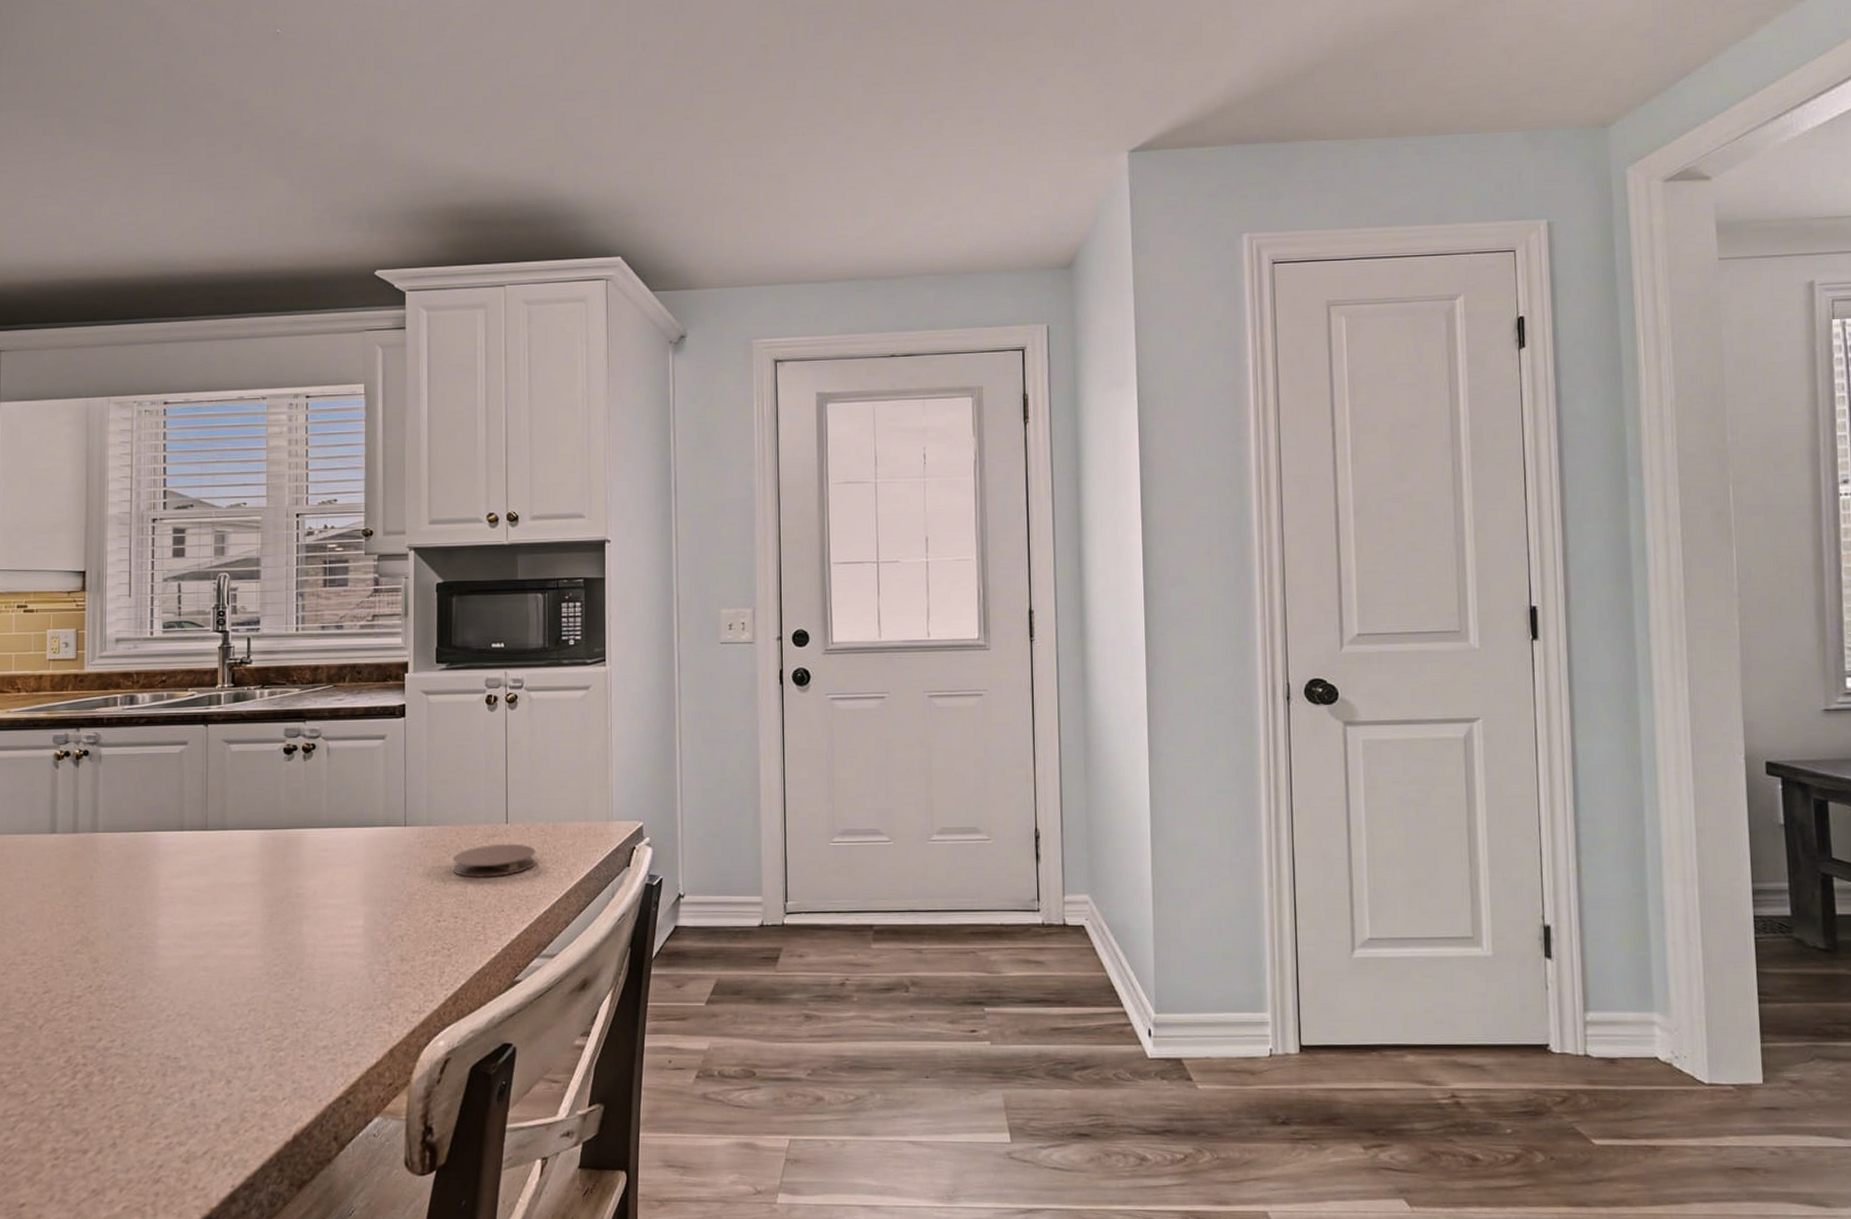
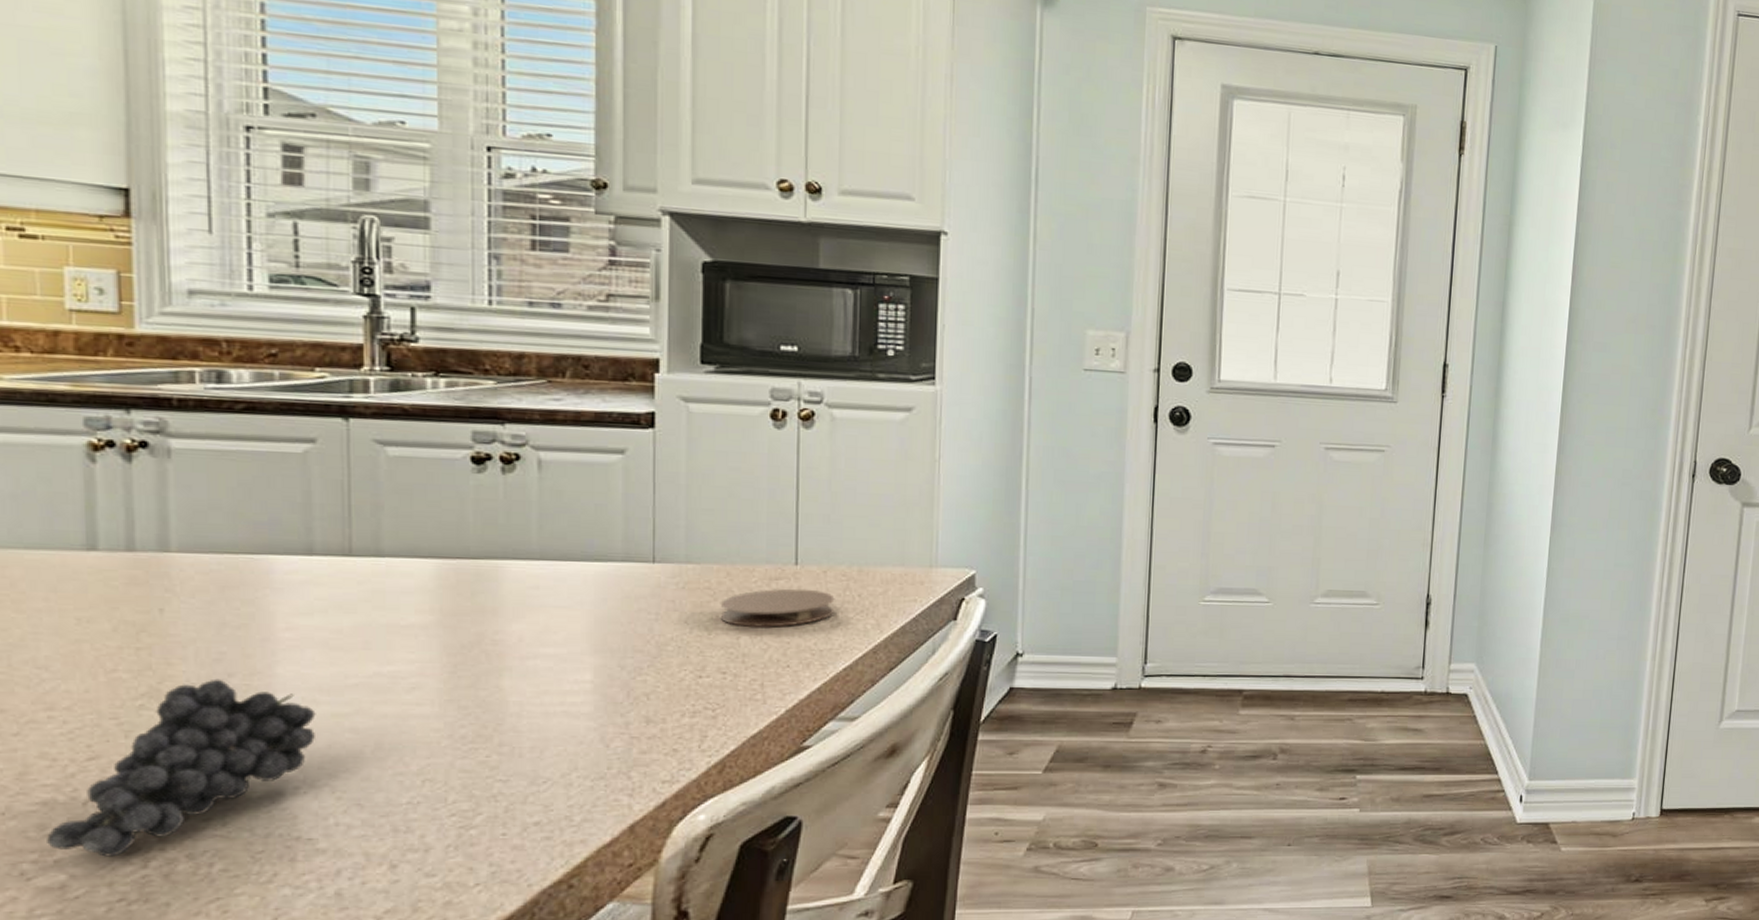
fruit: none [17,929,182,1070] -> present [47,679,316,857]

